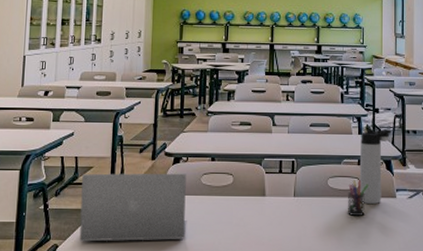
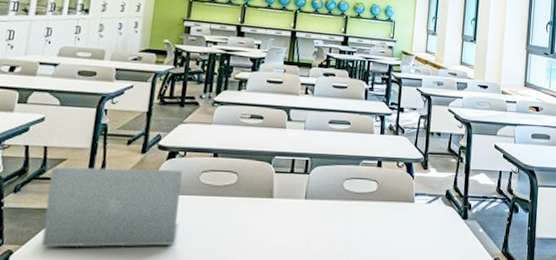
pen holder: present [347,180,369,217] -> none [361,182,387,222]
thermos bottle: present [359,129,392,205] -> none [377,129,416,210]

